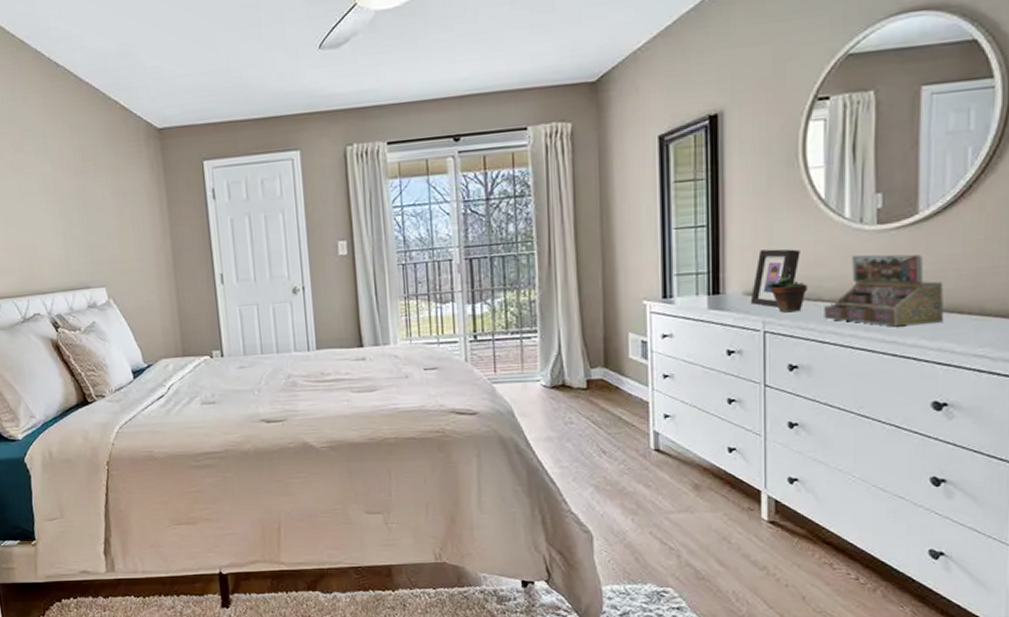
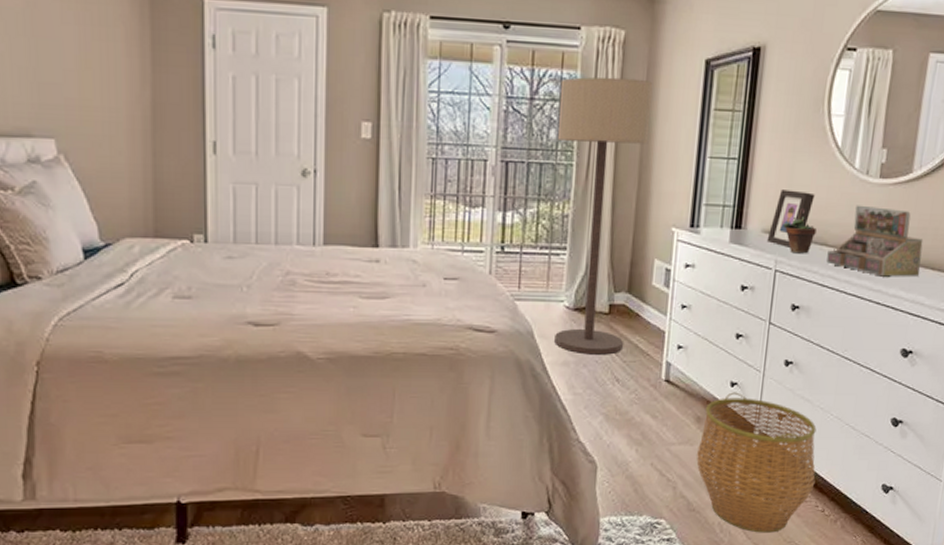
floor lamp: none [513,165,608,429] -> present [554,77,653,355]
basket: none [698,457,843,602] -> present [696,392,817,533]

